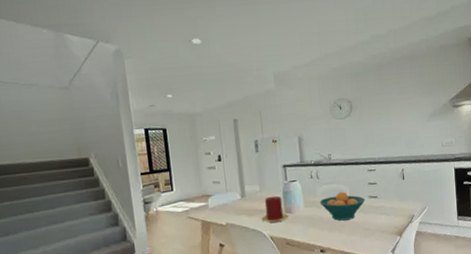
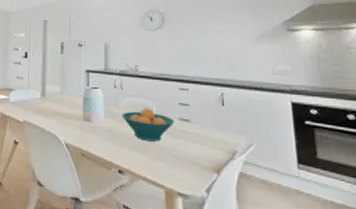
candle: present [261,195,289,223] -> none [58,100,87,130]

